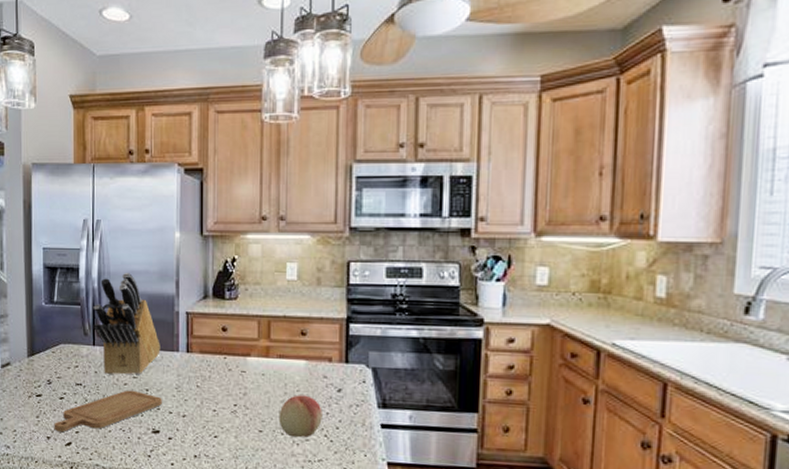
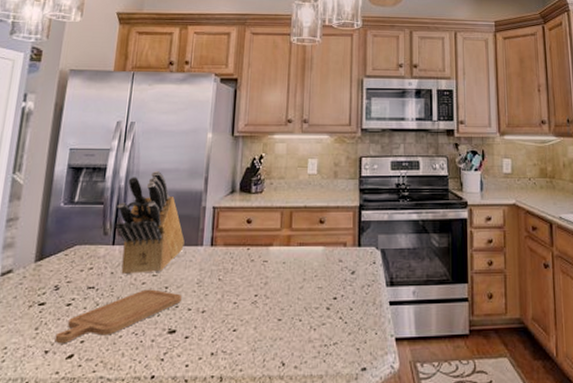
fruit: present [278,395,322,438] -> none [297,280,338,323]

